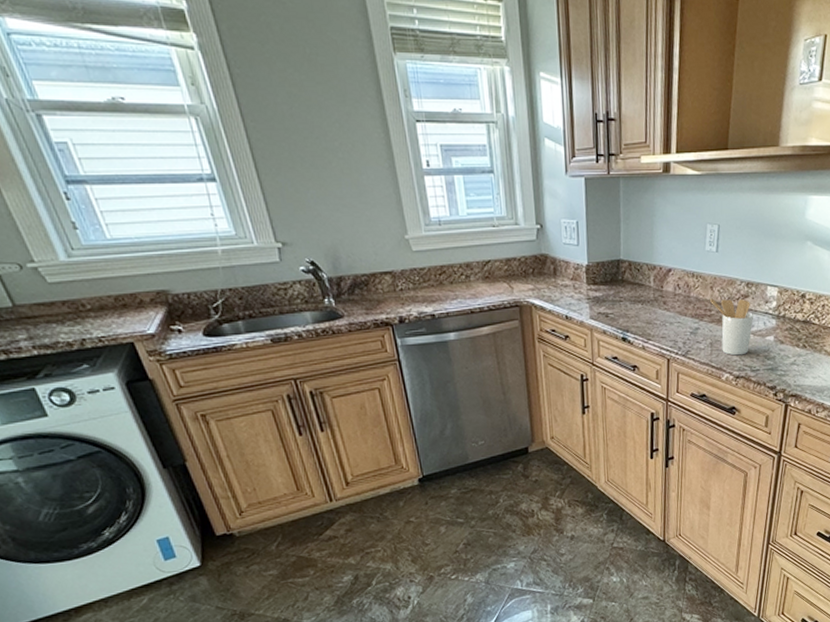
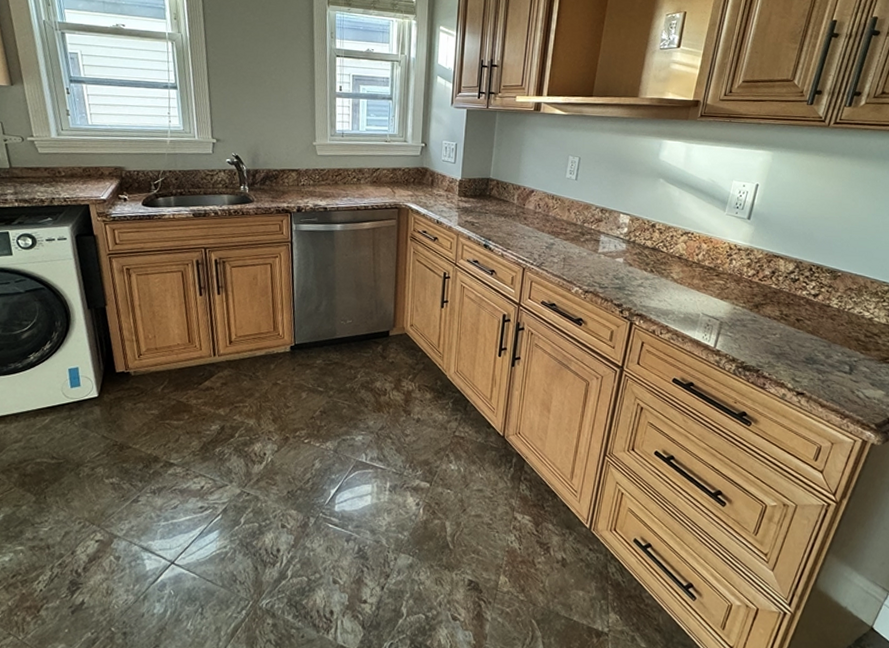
utensil holder: present [710,298,754,356] -> none [567,219,606,272]

